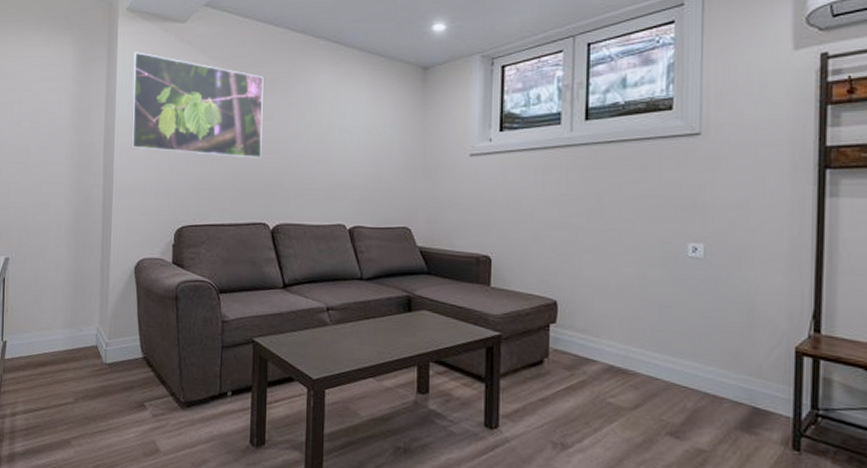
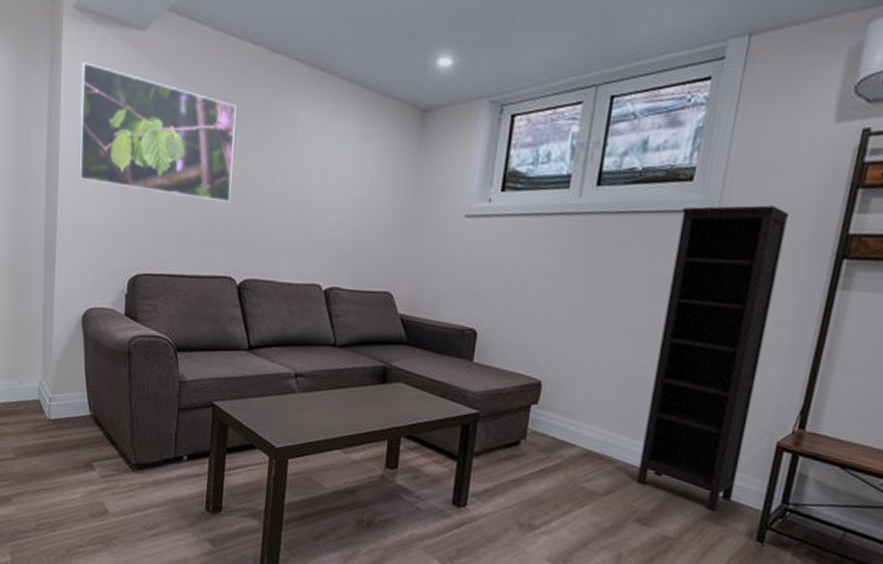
bookcase: none [662,126,766,421] -> present [636,205,789,511]

